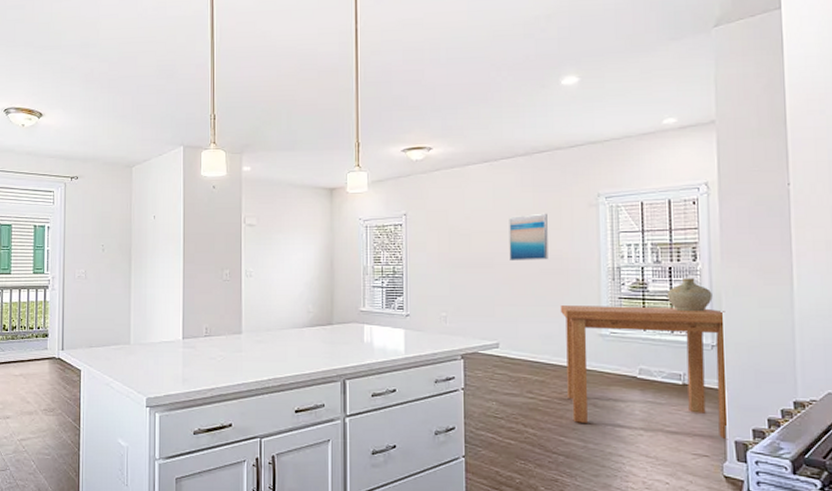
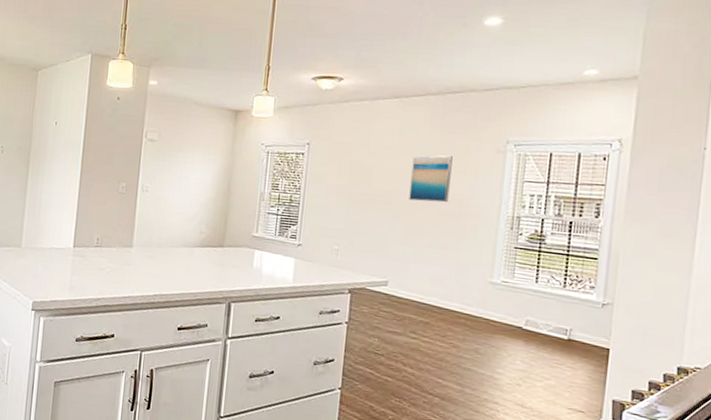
dining table: present [560,306,729,440] -> none [450,250,621,398]
ceramic jug: present [666,278,713,312] -> none [563,234,611,270]

